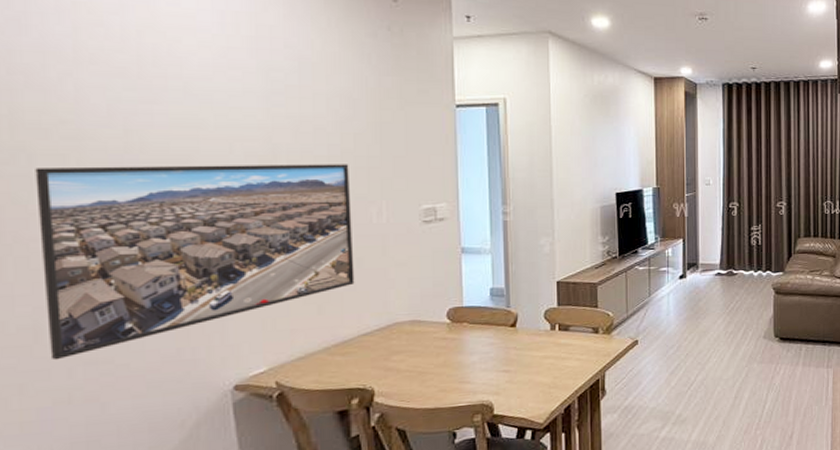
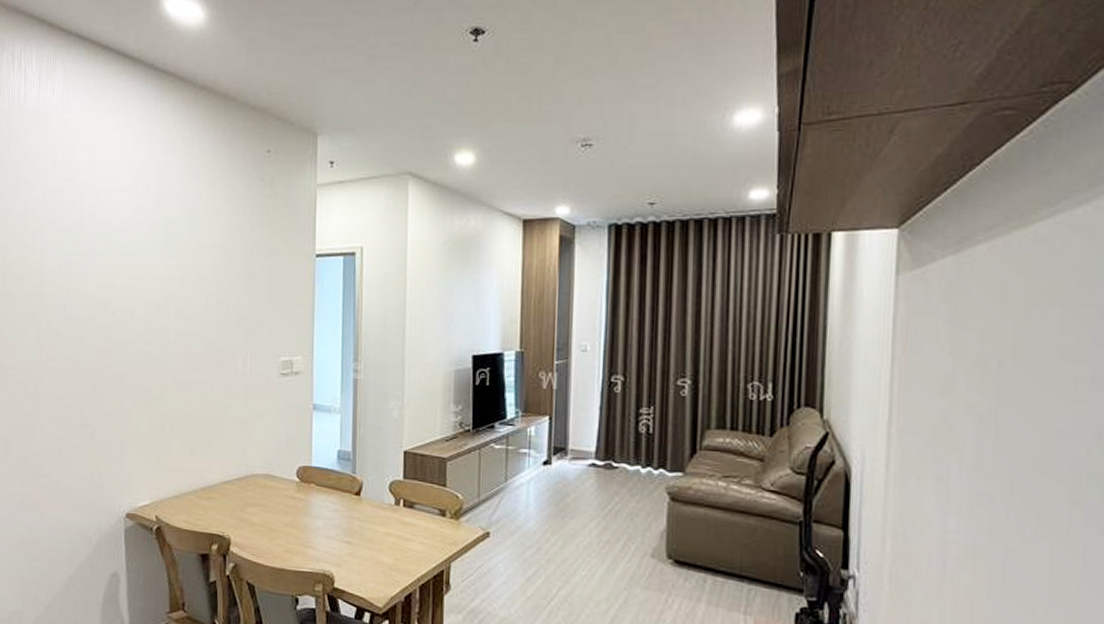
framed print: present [35,164,355,361] -> none [13,309,222,470]

